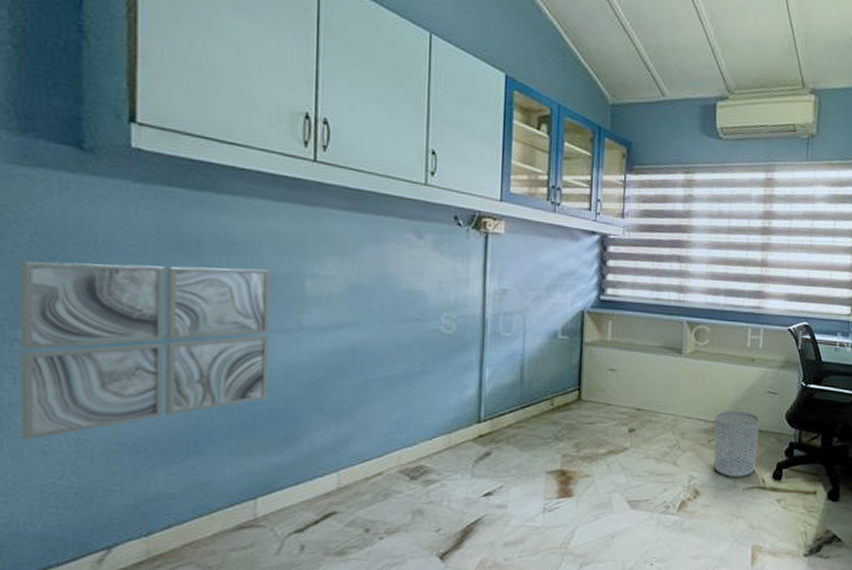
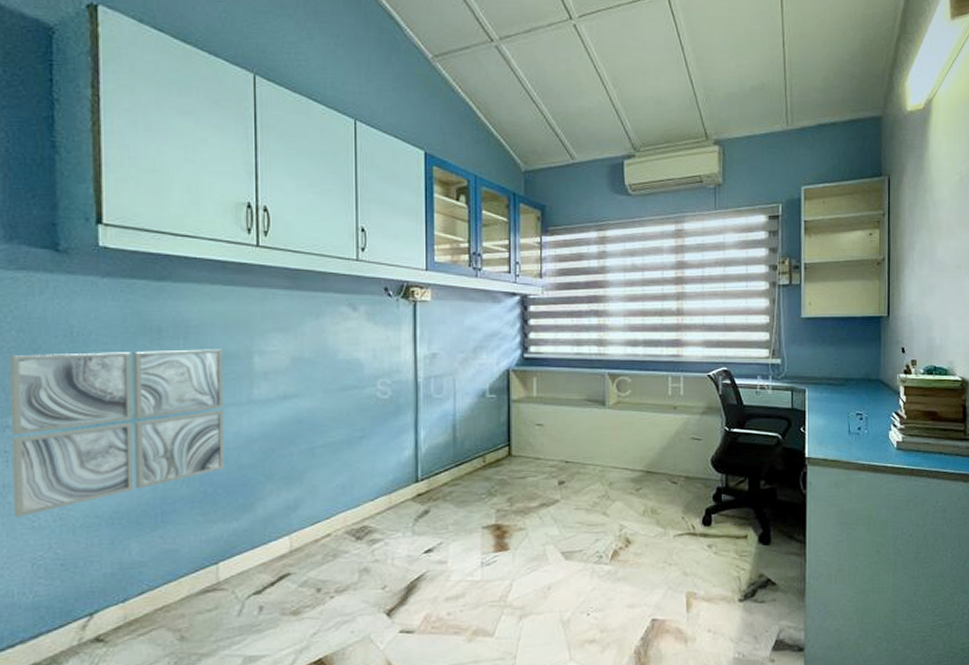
waste bin: present [713,410,760,477] -> none [642,458,685,524]

